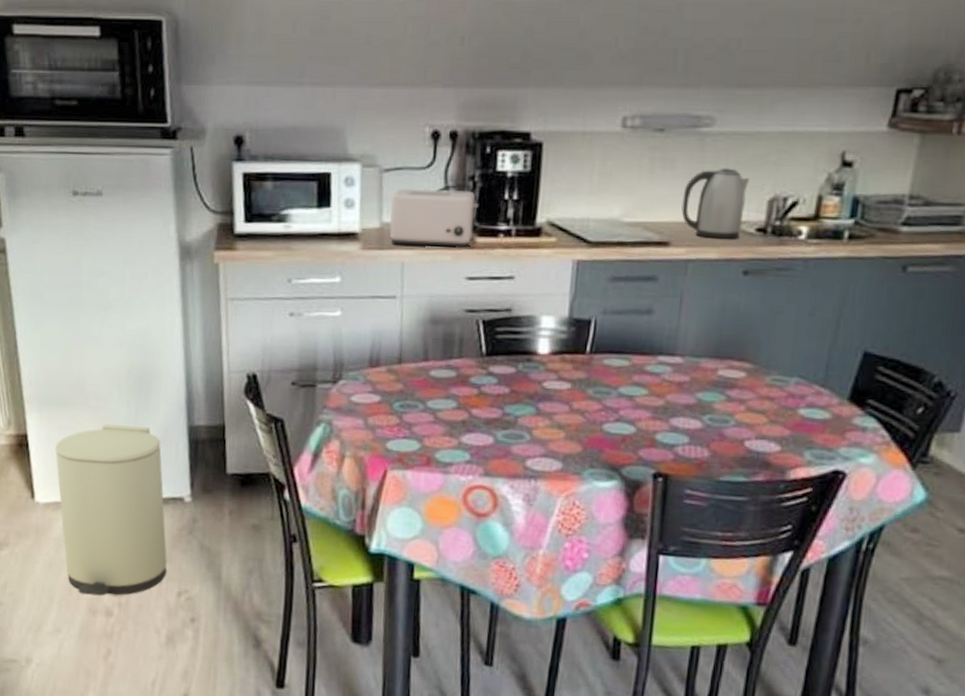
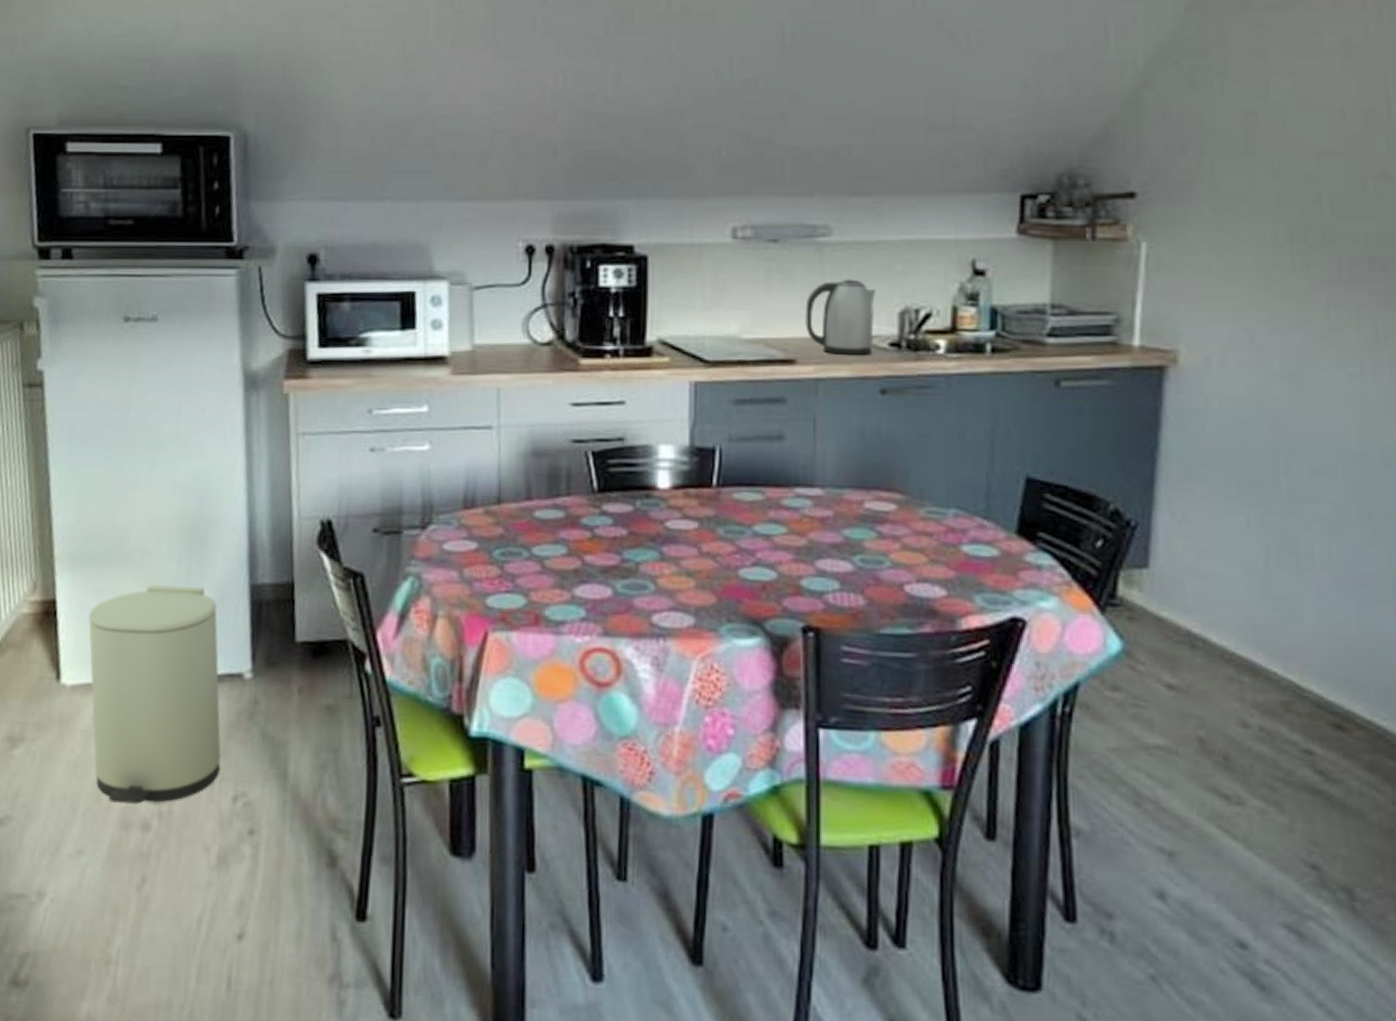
toaster: present [389,189,479,248] -> none [482,307,582,371]

